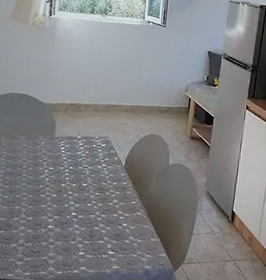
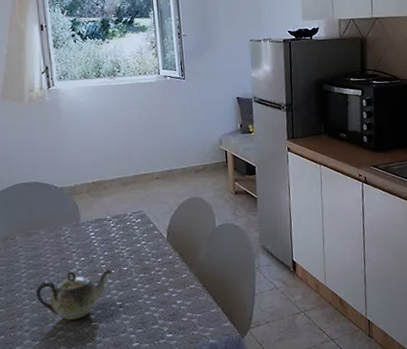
teapot: none [8,176,74,220] -> present [36,269,113,320]

